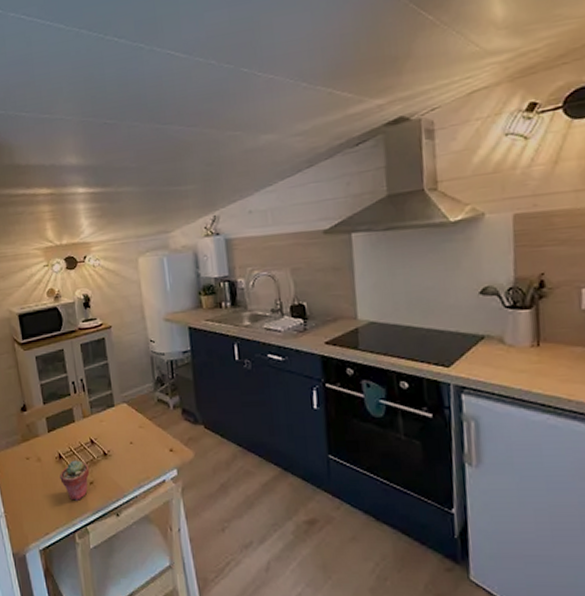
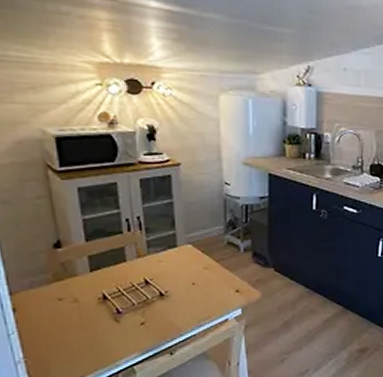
potted succulent: present [60,460,90,501] -> none [103,301,142,342]

